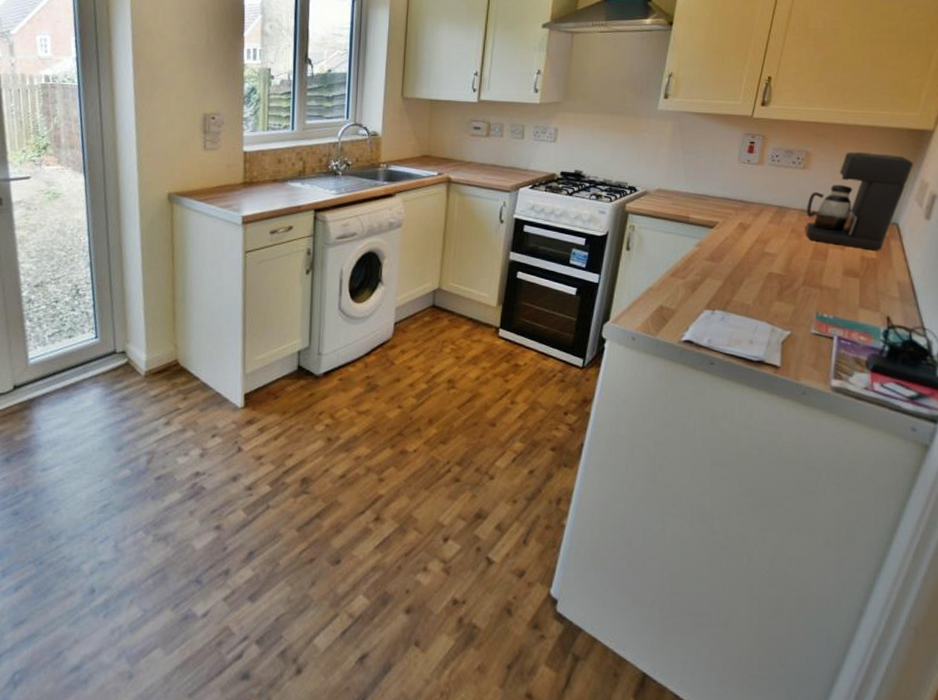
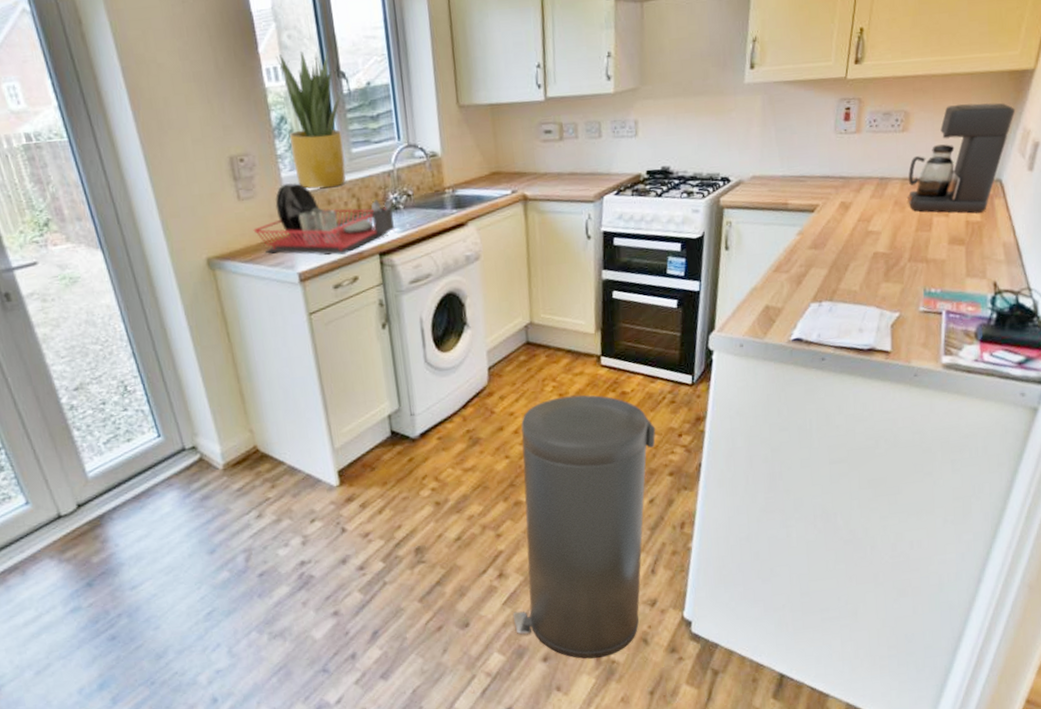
dish rack: none [211,142,332,206] -> present [253,183,394,255]
planter: none [255,38,307,150] -> present [275,47,346,189]
pedal bin: none [382,359,543,620] -> present [512,395,656,659]

